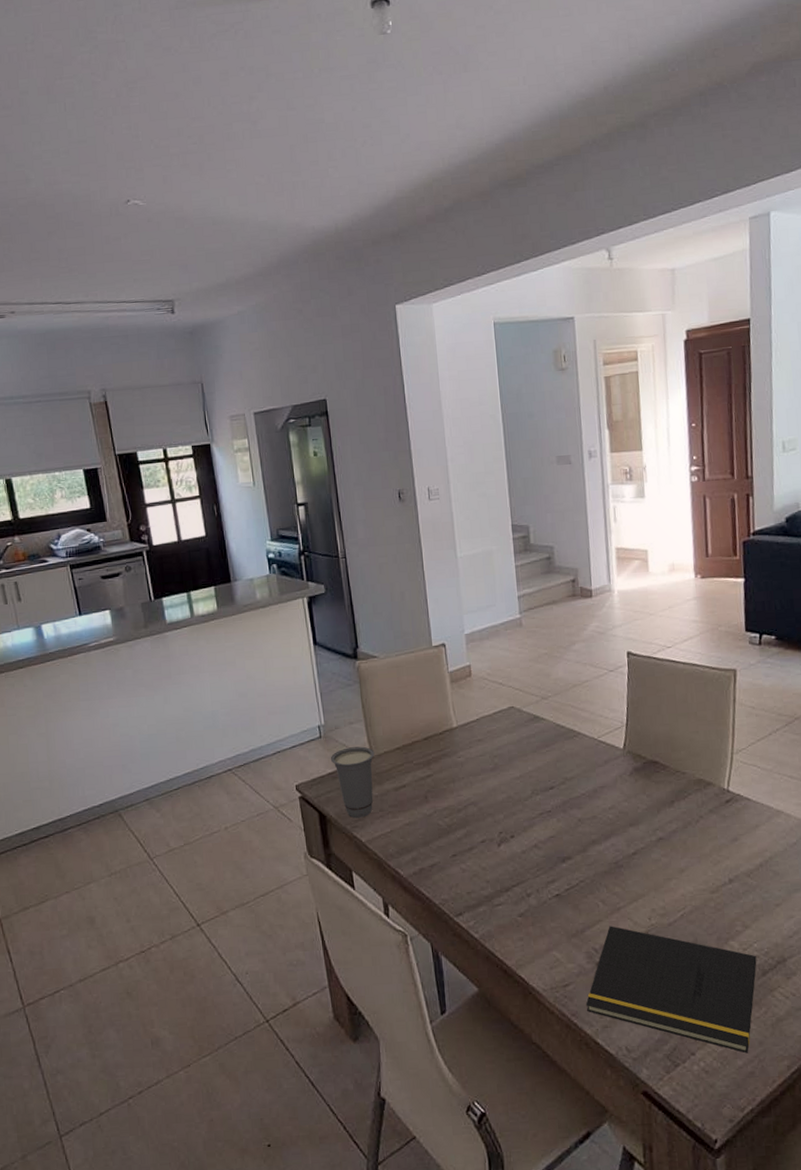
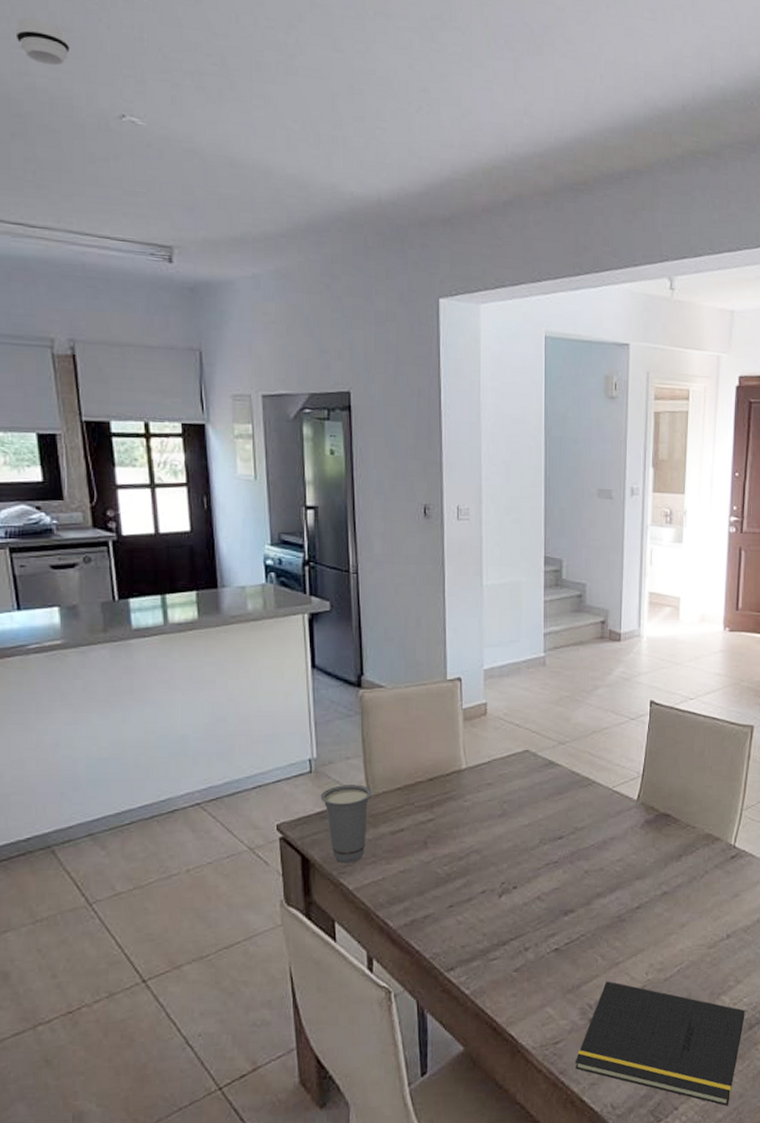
smoke detector: none [45,137,86,173] -> present [15,17,70,66]

